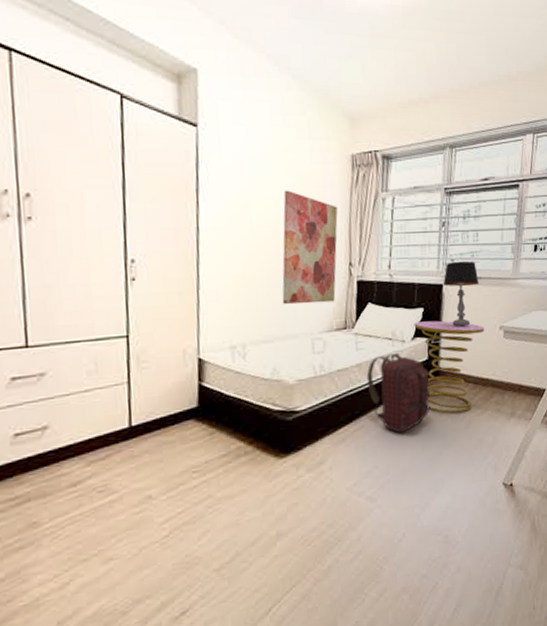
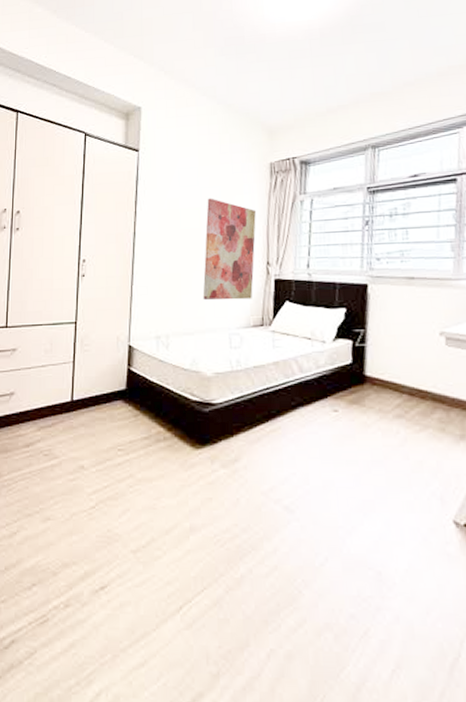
backpack: present [366,352,430,434] -> none [284,353,356,441]
side table: present [414,320,485,414] -> none [335,322,421,426]
table lamp: present [443,260,480,327] -> none [367,259,412,330]

